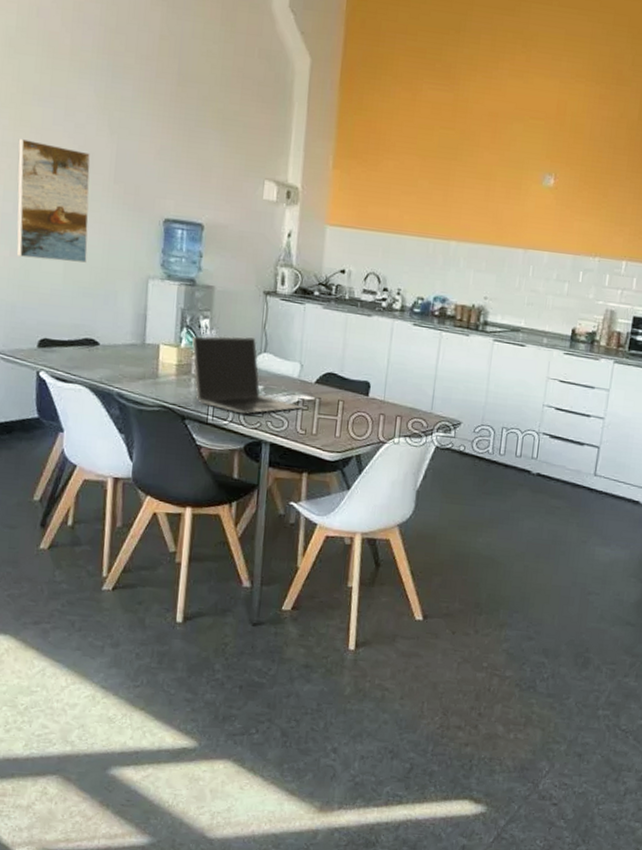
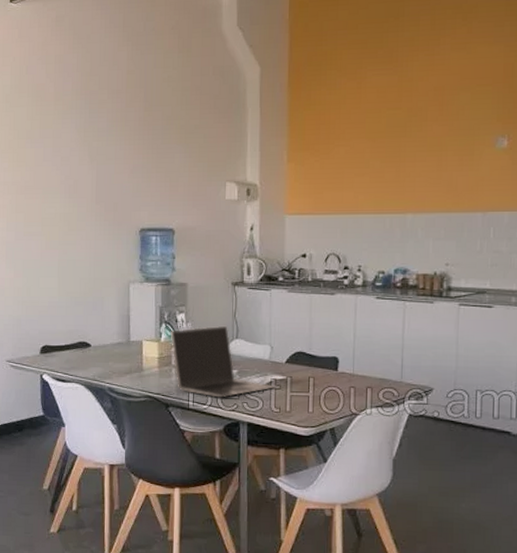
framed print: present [16,138,91,263] -> none [16,176,77,277]

